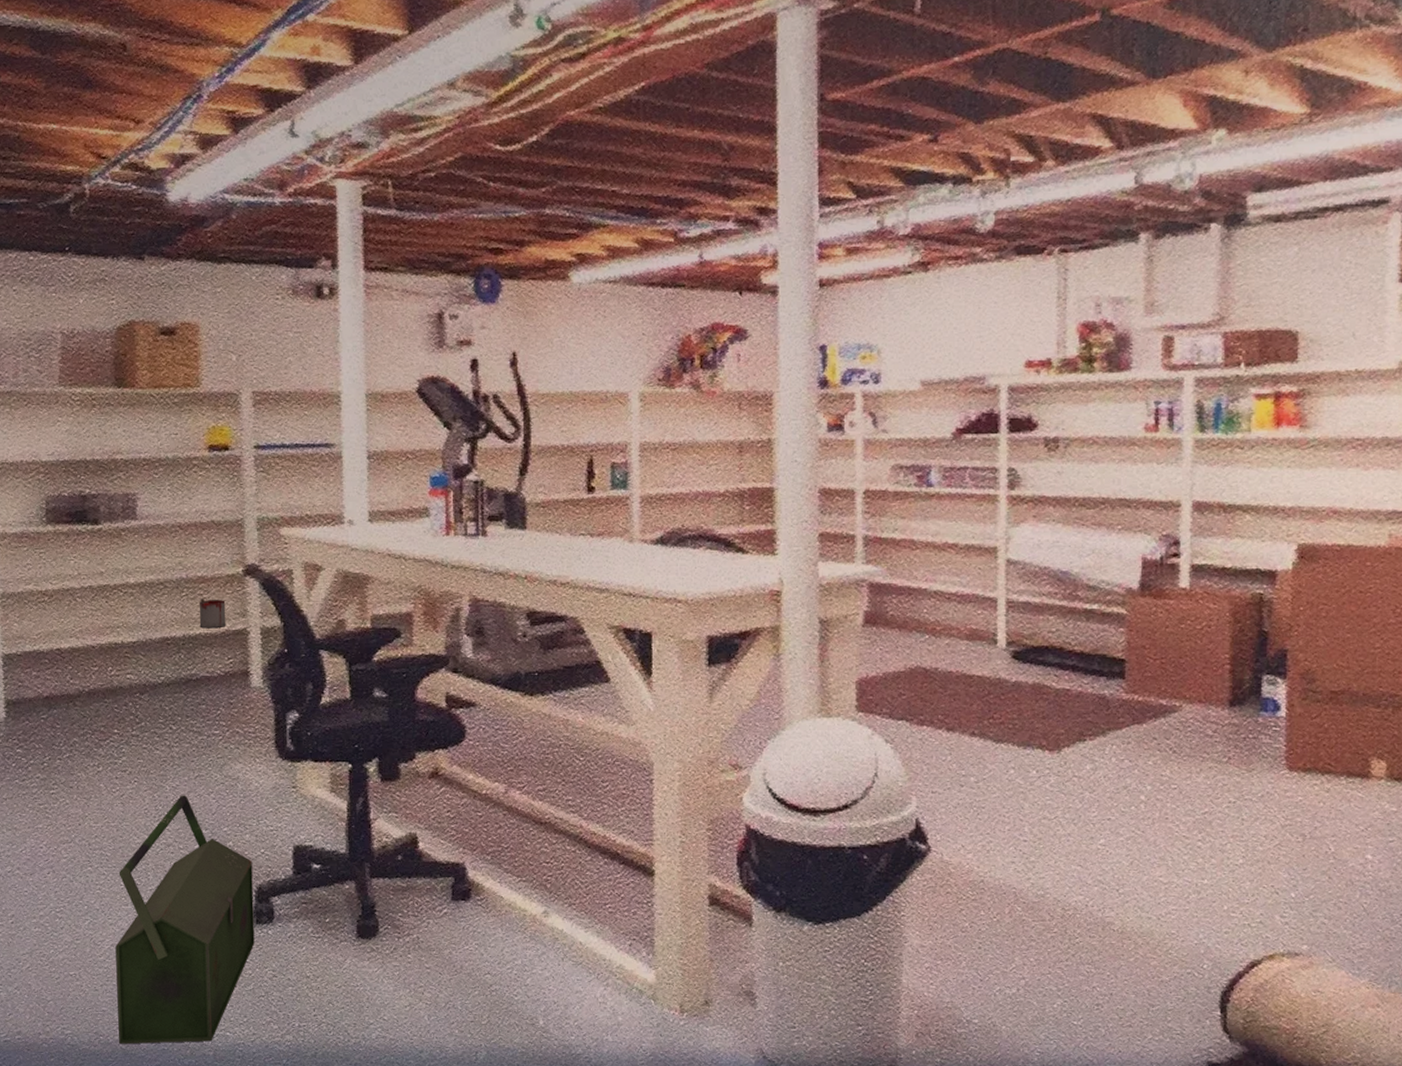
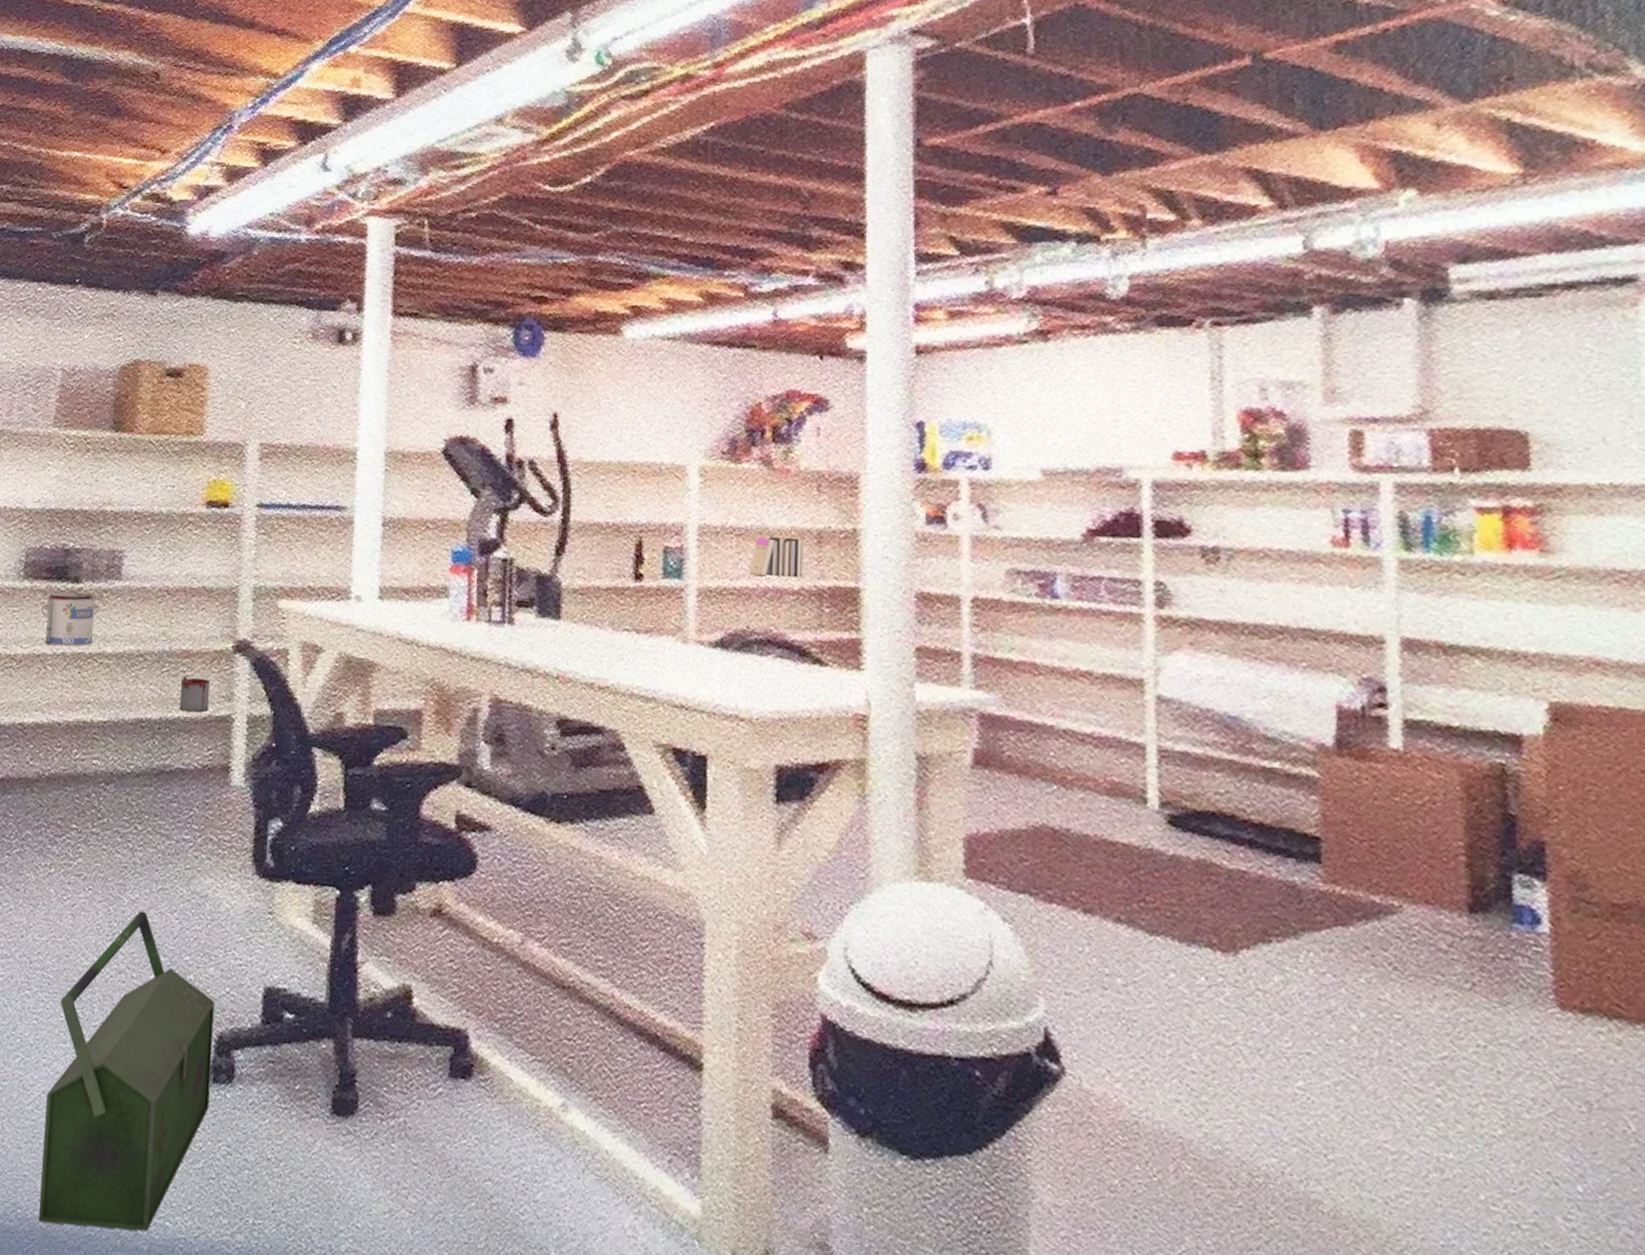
paint can: none [66,533,120,580] -> present [41,592,101,647]
books: none [683,449,728,483] -> present [749,536,803,579]

